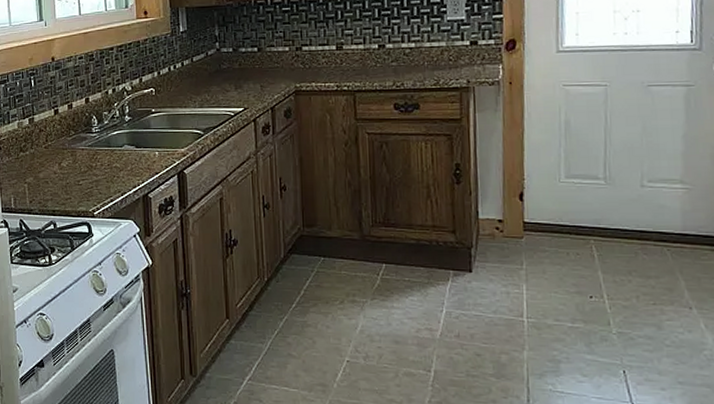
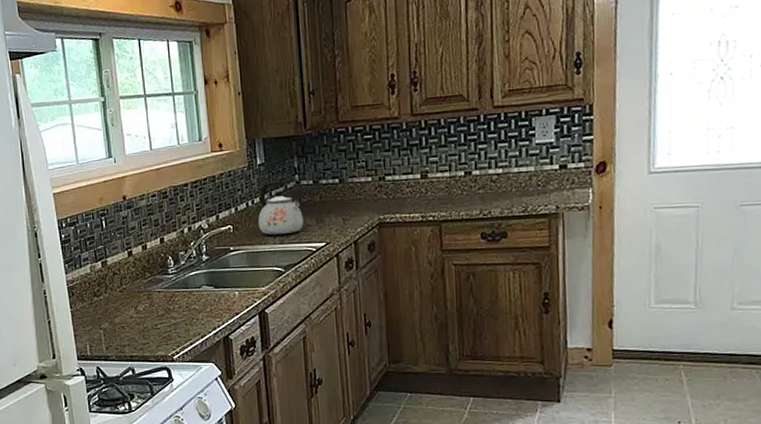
kettle: none [179,48,223,100] -> present [258,181,304,236]

